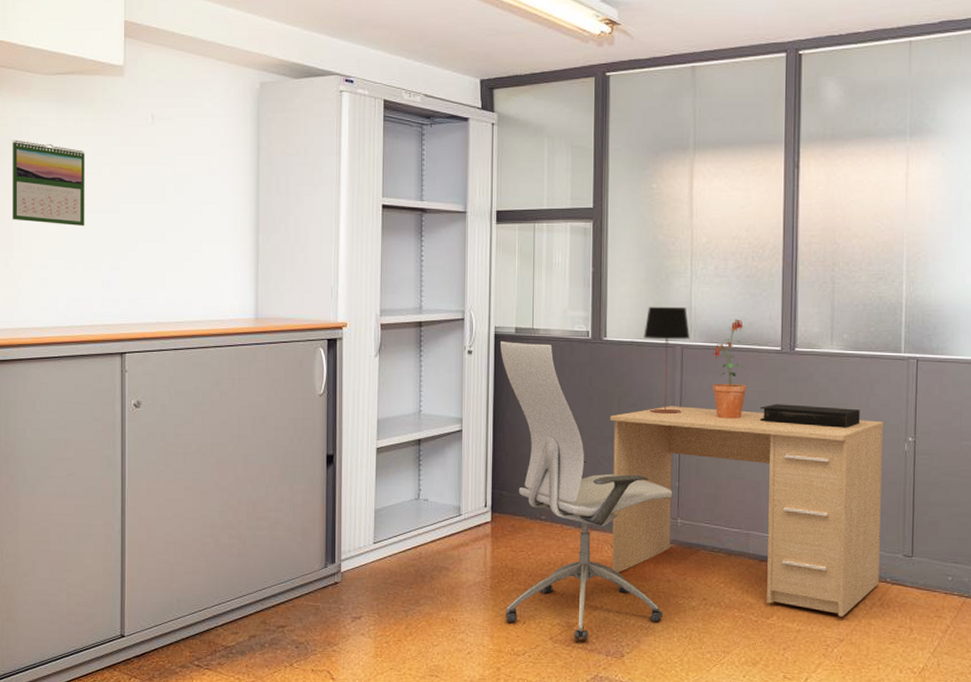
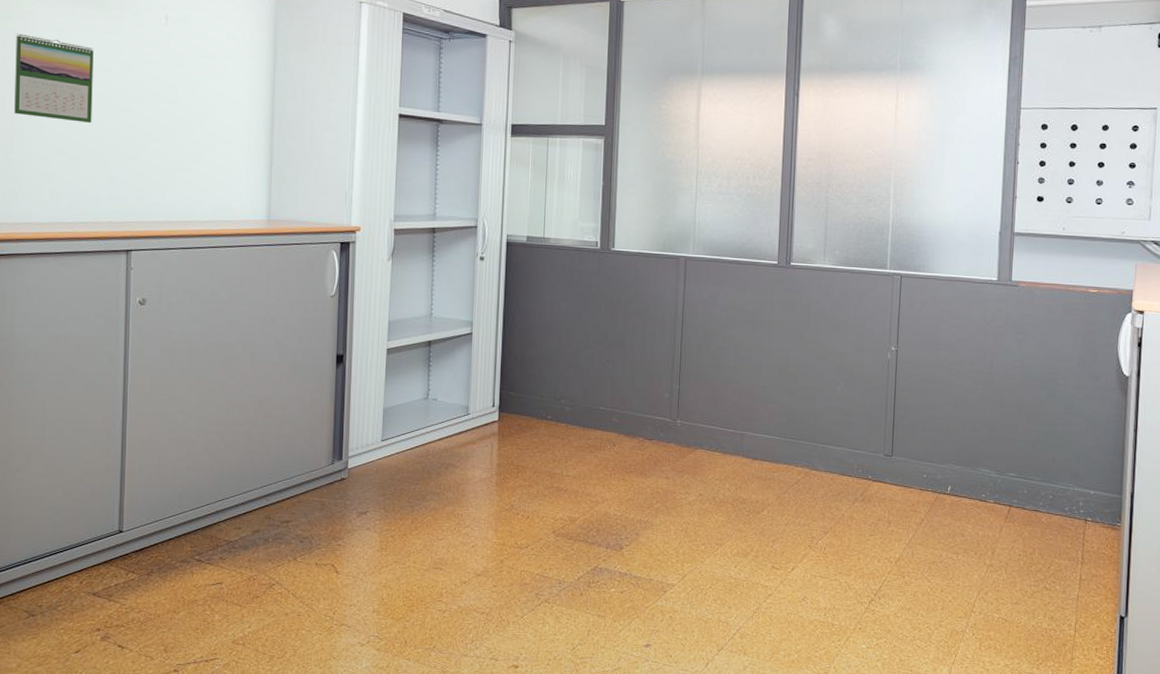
office chair: present [499,341,673,641] -> none [510,249,674,534]
desk: present [610,406,884,618] -> none [613,313,870,512]
table lamp: present [644,306,690,414] -> none [650,220,693,321]
potted plant: present [712,319,747,419] -> none [713,234,746,327]
rifle magazine: present [759,404,860,428] -> none [756,313,848,338]

